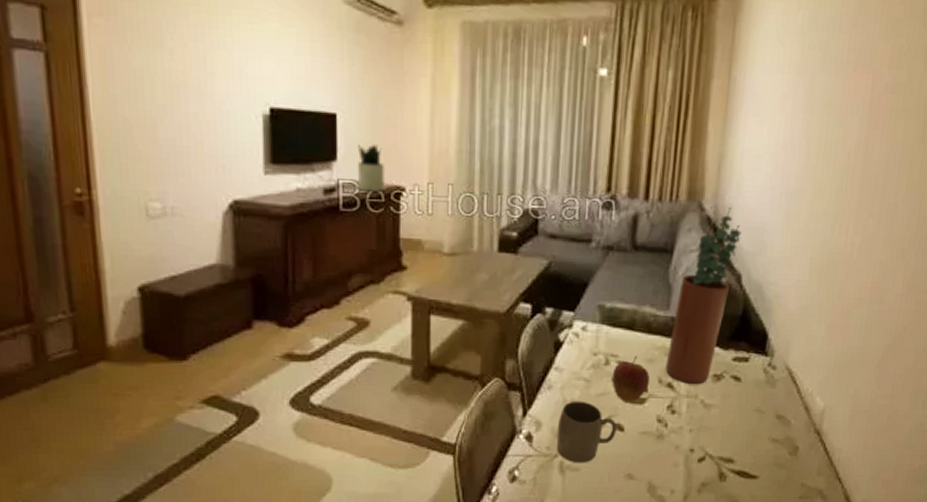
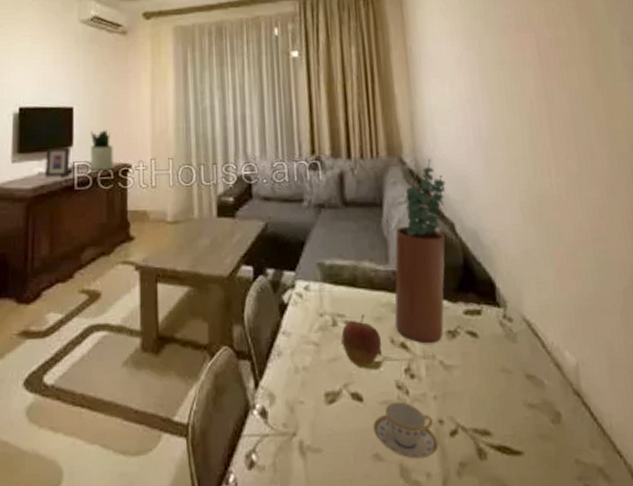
picture frame: none [304,159,334,196] -> present [45,147,70,178]
mug: present [556,401,617,463] -> none [291,367,355,443]
teacup: none [629,433,686,479] -> present [373,402,439,459]

